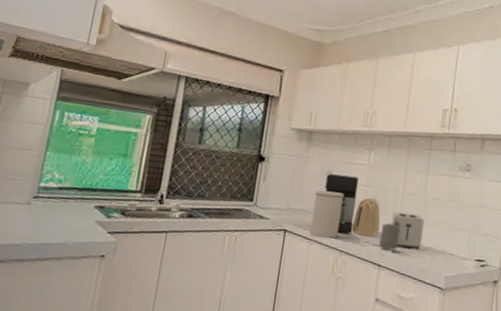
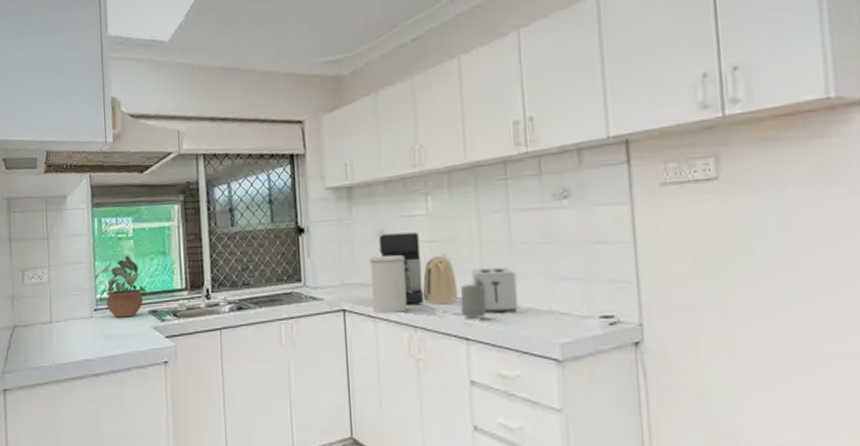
potted plant: none [43,150,98,210] -> present [95,254,146,318]

